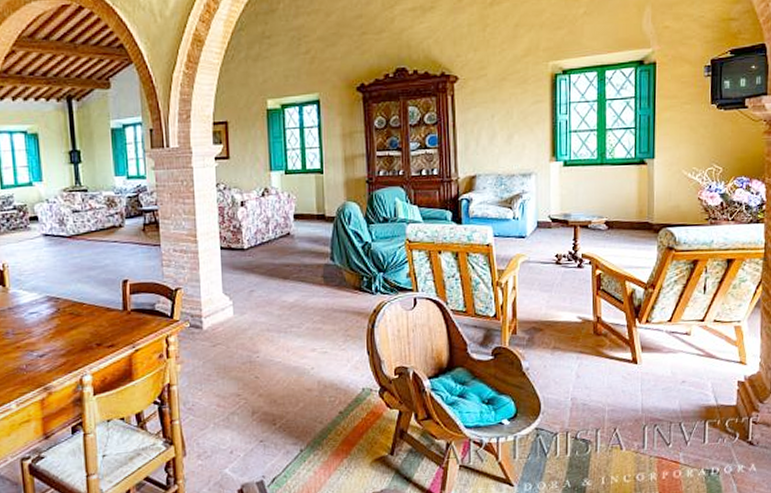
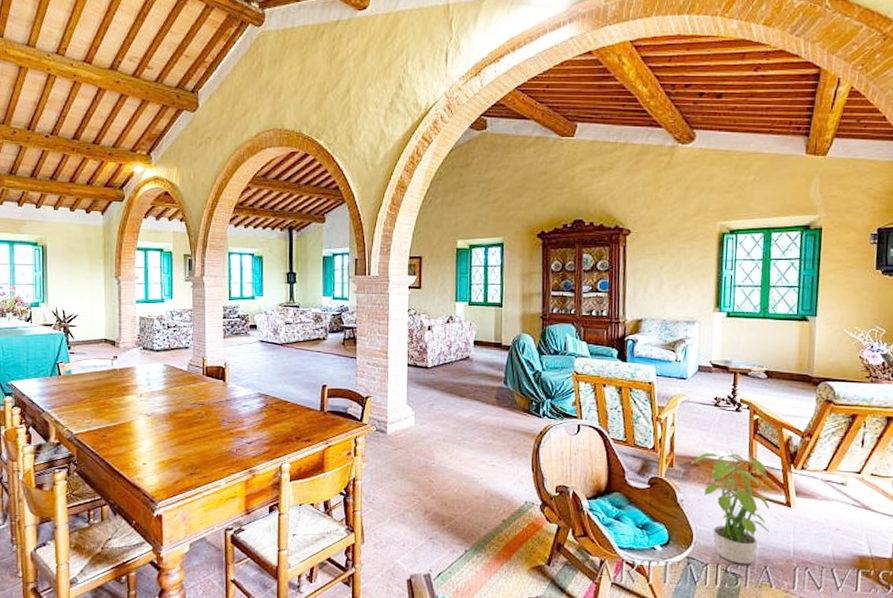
potted plant: none [534,308,618,429] -> present [690,448,770,564]

